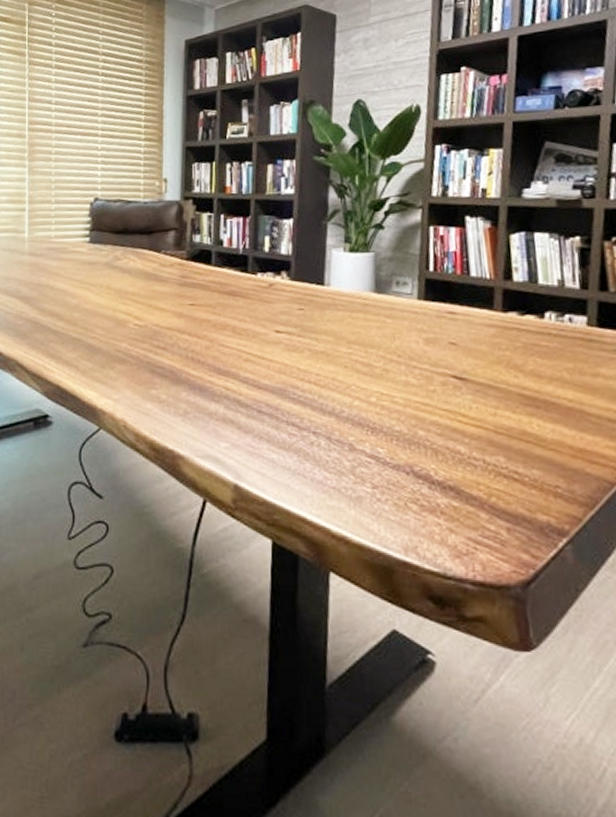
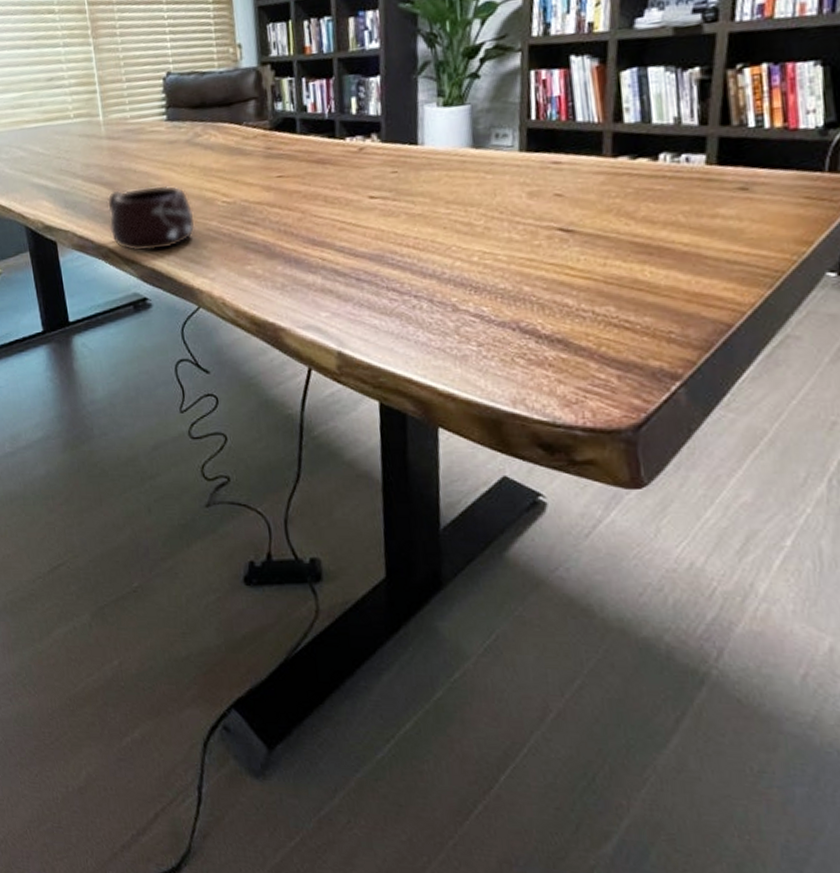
mug: none [20,303,105,368] -> present [107,185,195,252]

